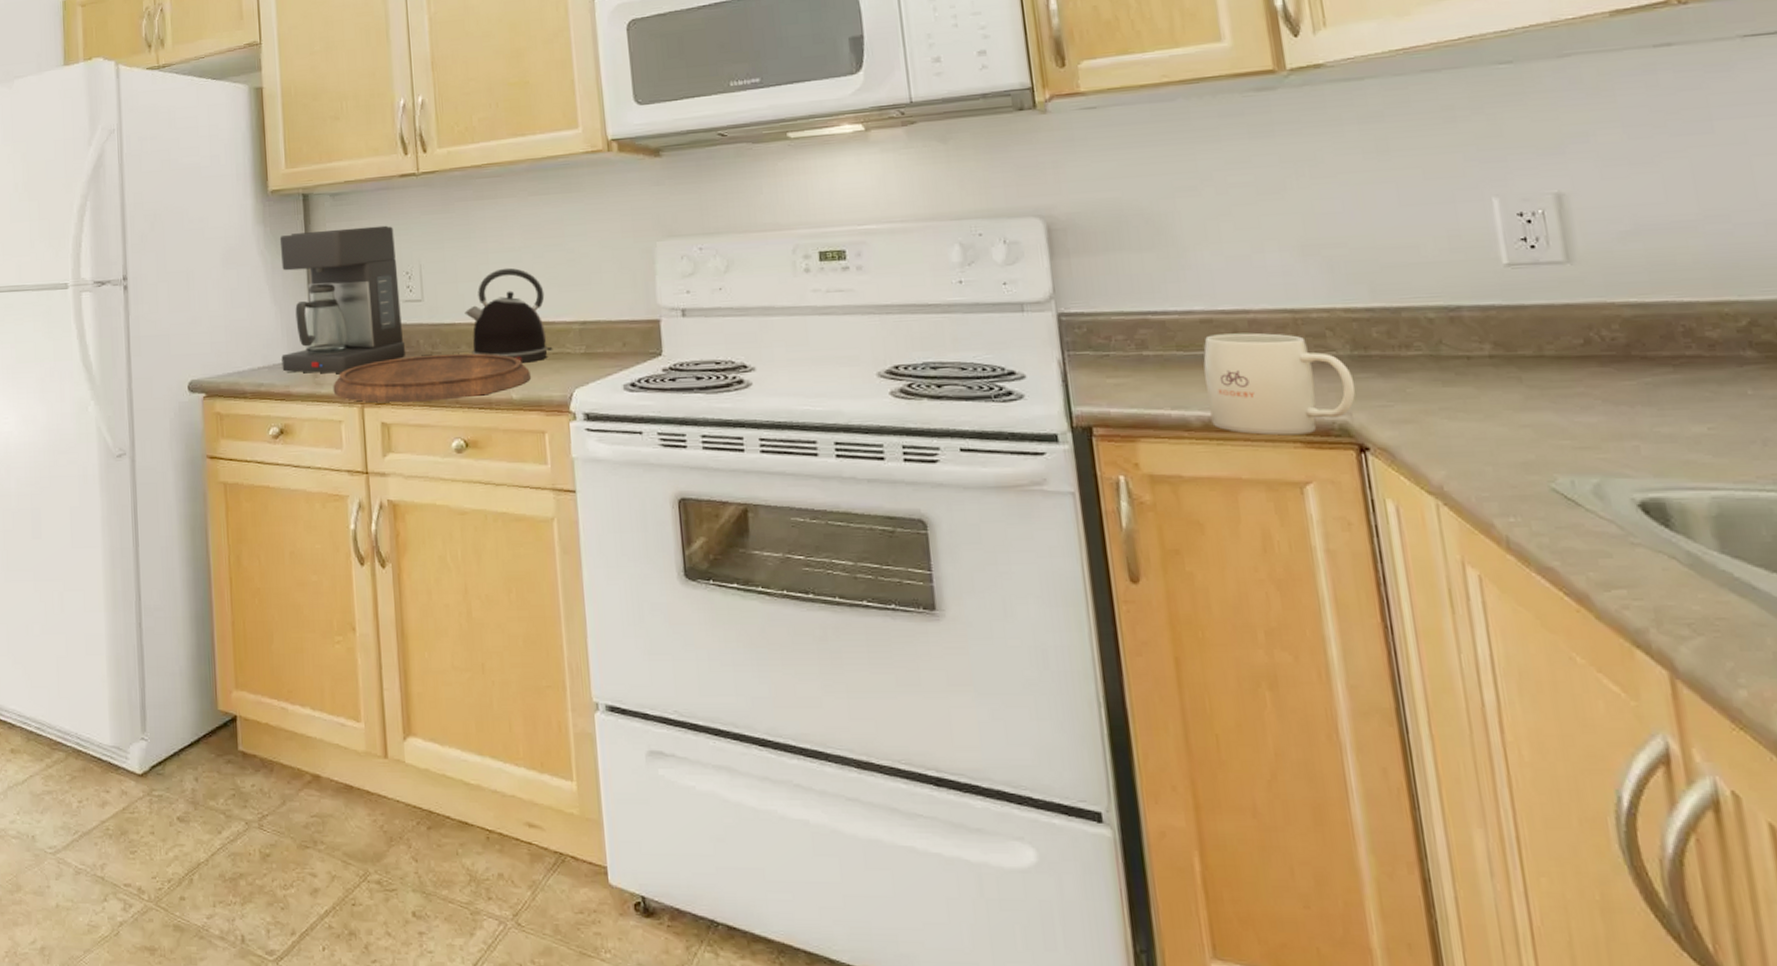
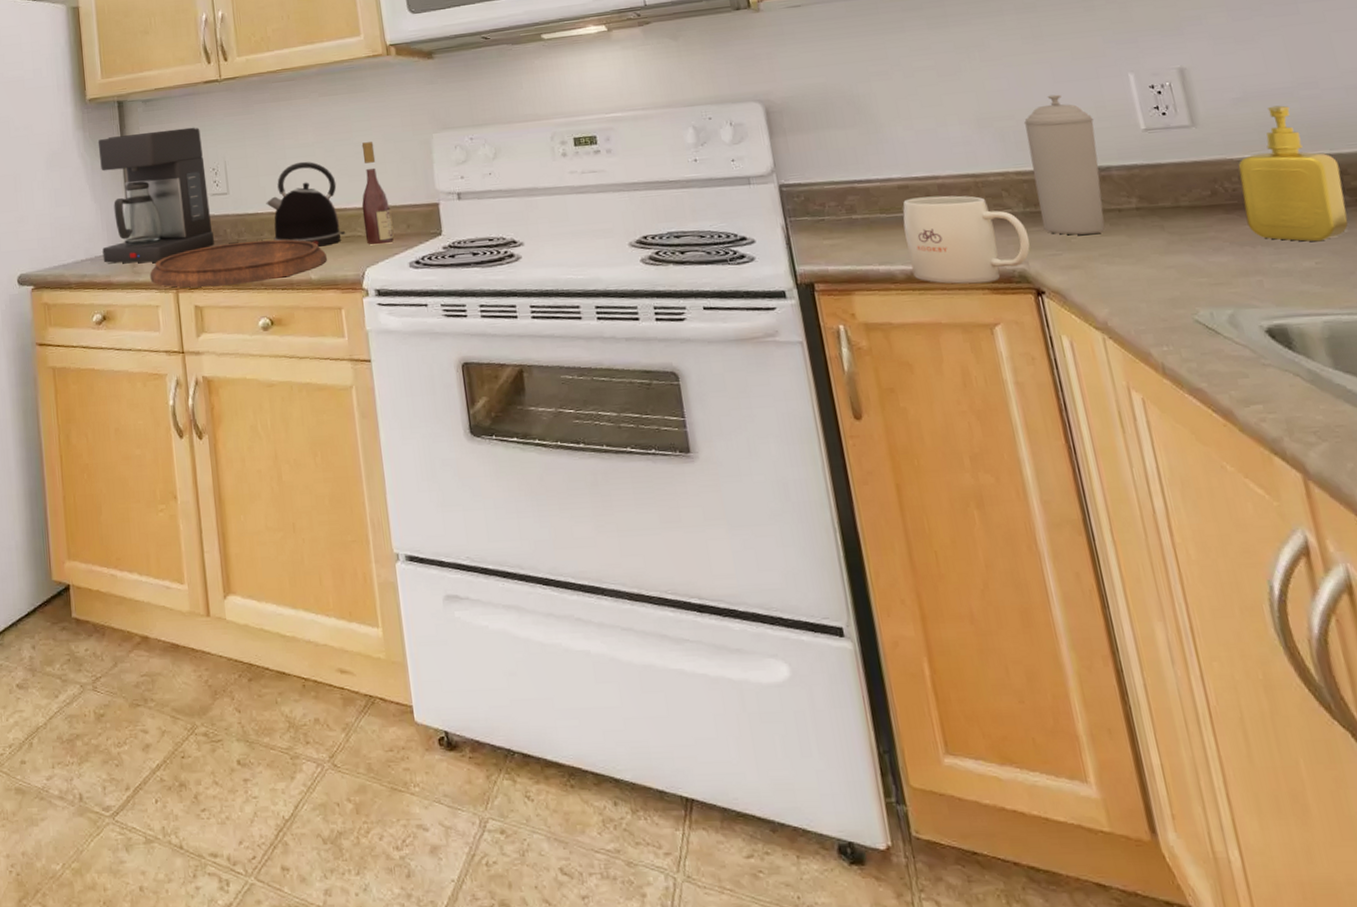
wine bottle: none [572,247,608,364] -> present [361,141,395,245]
canister: none [1358,219,1450,385] -> present [1023,94,1105,235]
soap dispenser: none [1620,241,1754,404] -> present [1238,105,1348,242]

